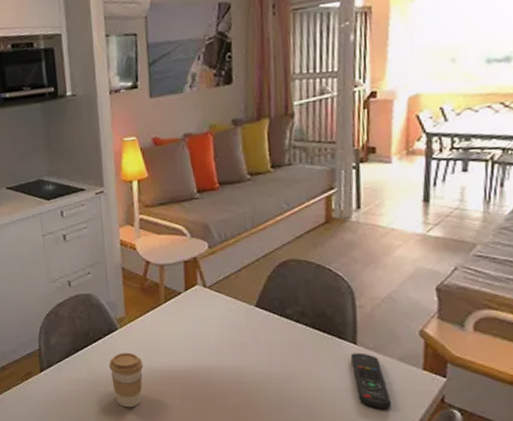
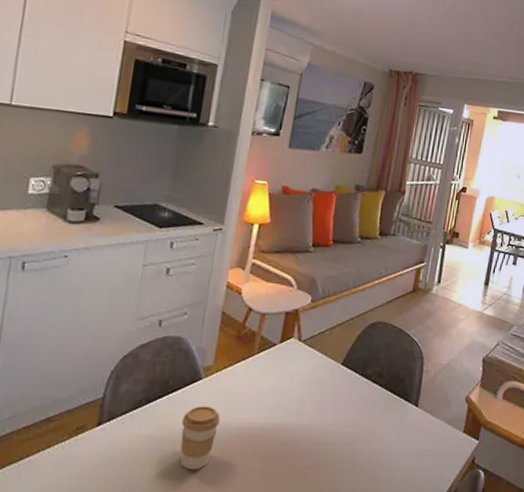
remote control: present [351,353,392,408] -> none [411,415,436,469]

